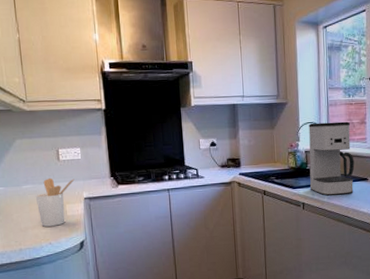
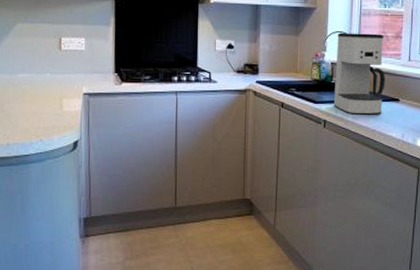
utensil holder: present [36,178,75,227] -> none [31,68,75,122]

